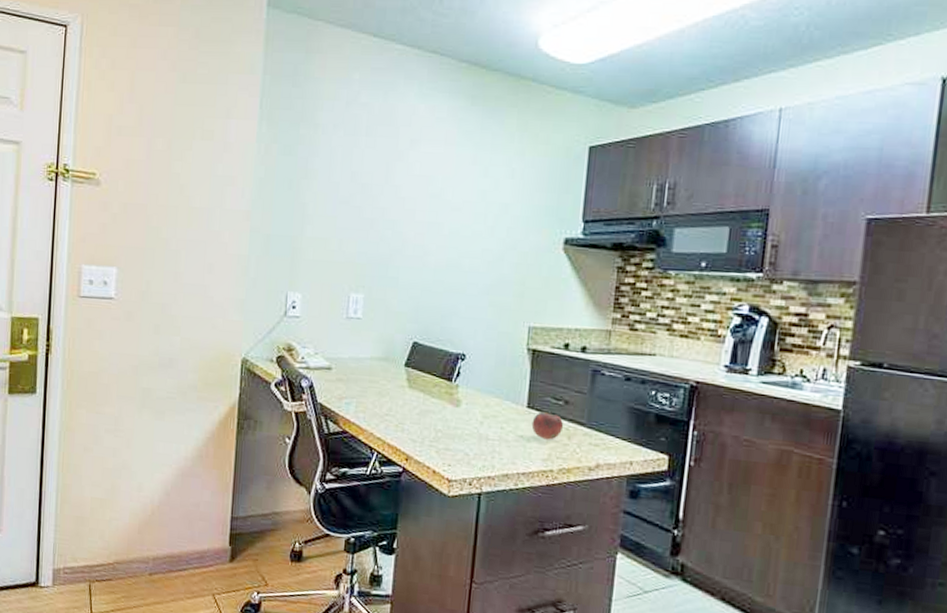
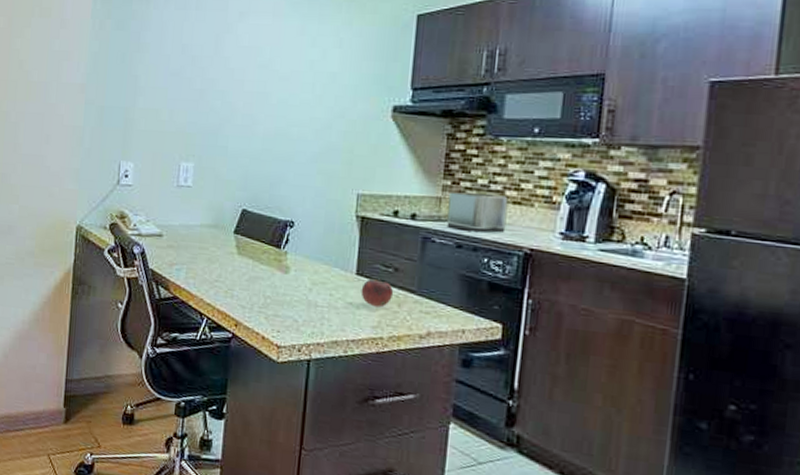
toaster: none [616,324,676,366] -> present [446,191,509,234]

